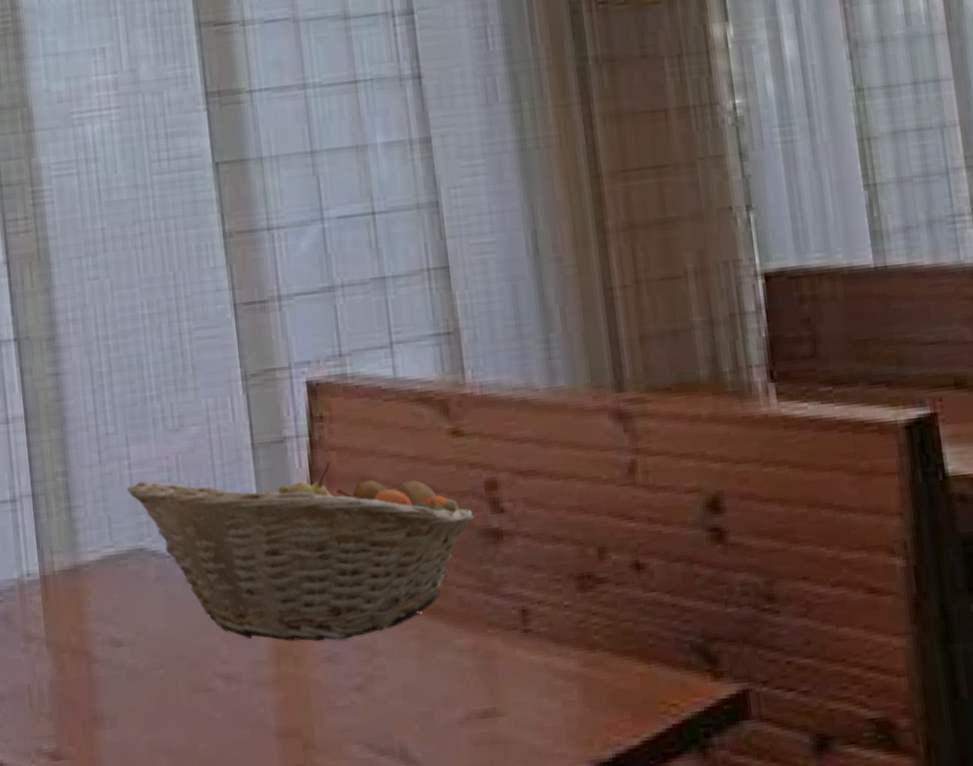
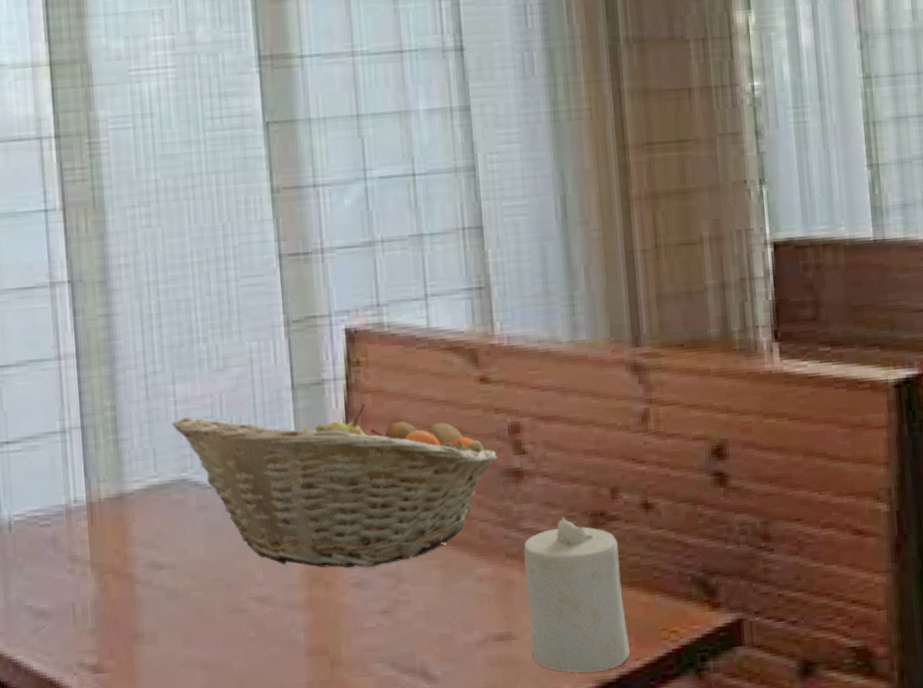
candle: none [506,580,626,752] -> present [524,517,630,673]

